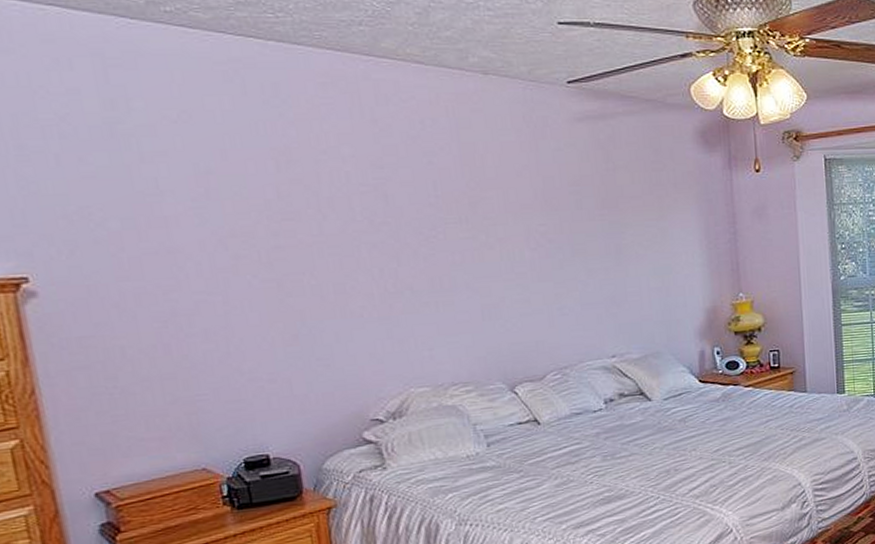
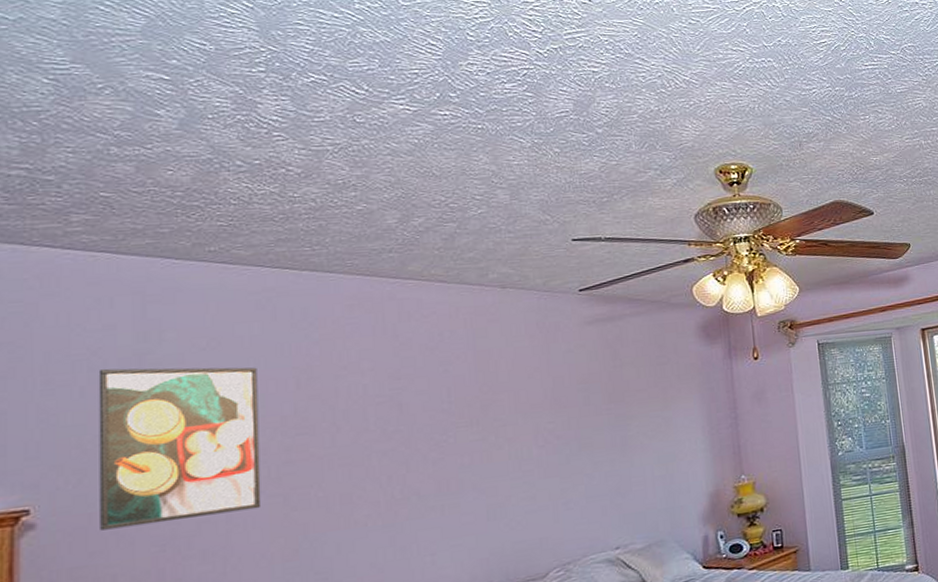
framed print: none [70,136,256,303] -> present [98,367,262,531]

